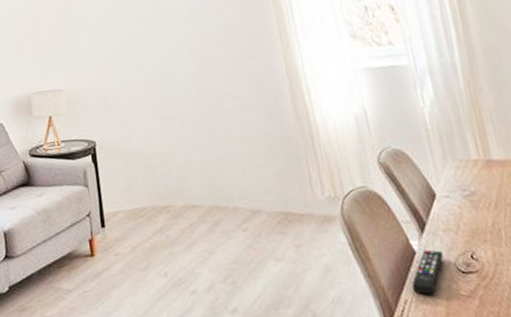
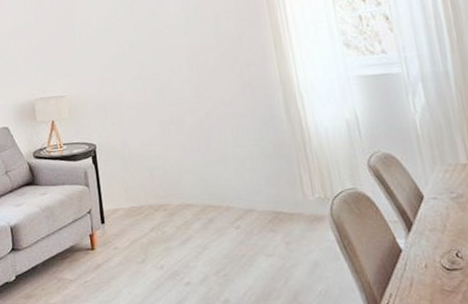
remote control: present [411,249,443,295] -> none [397,248,429,290]

